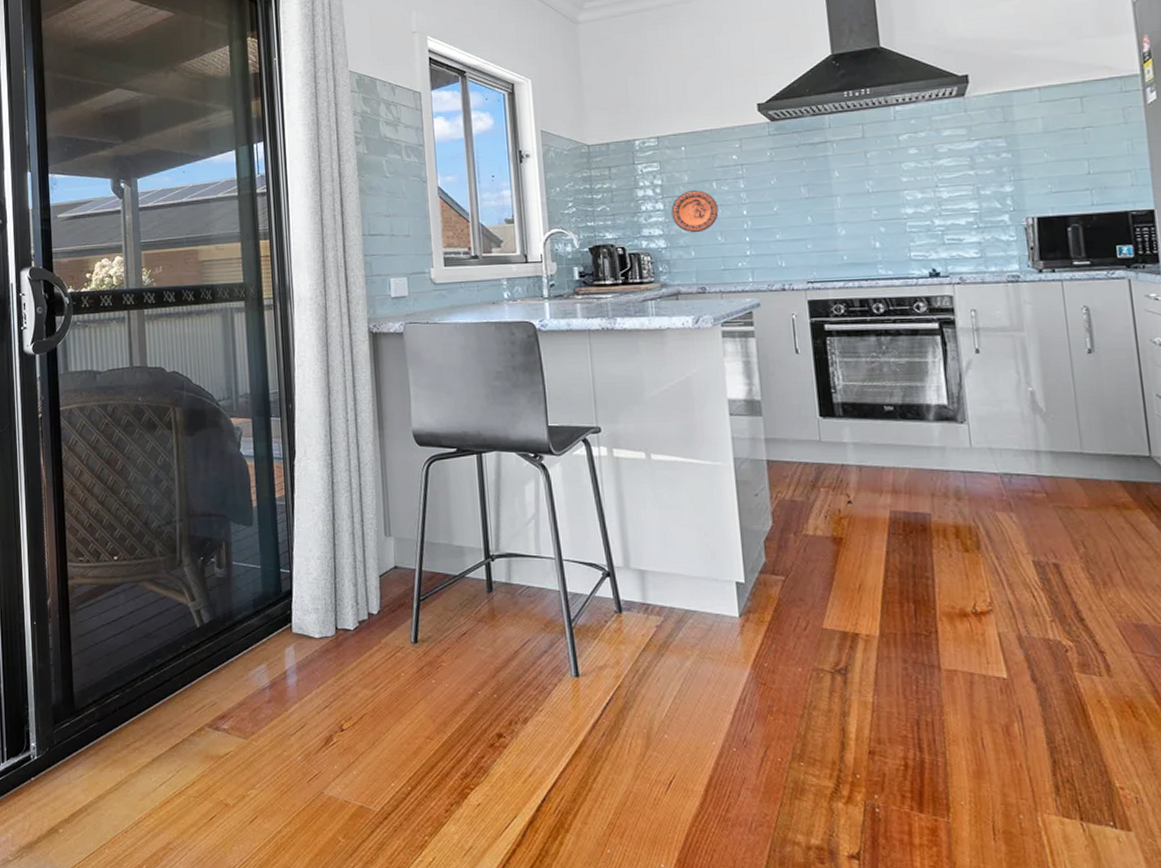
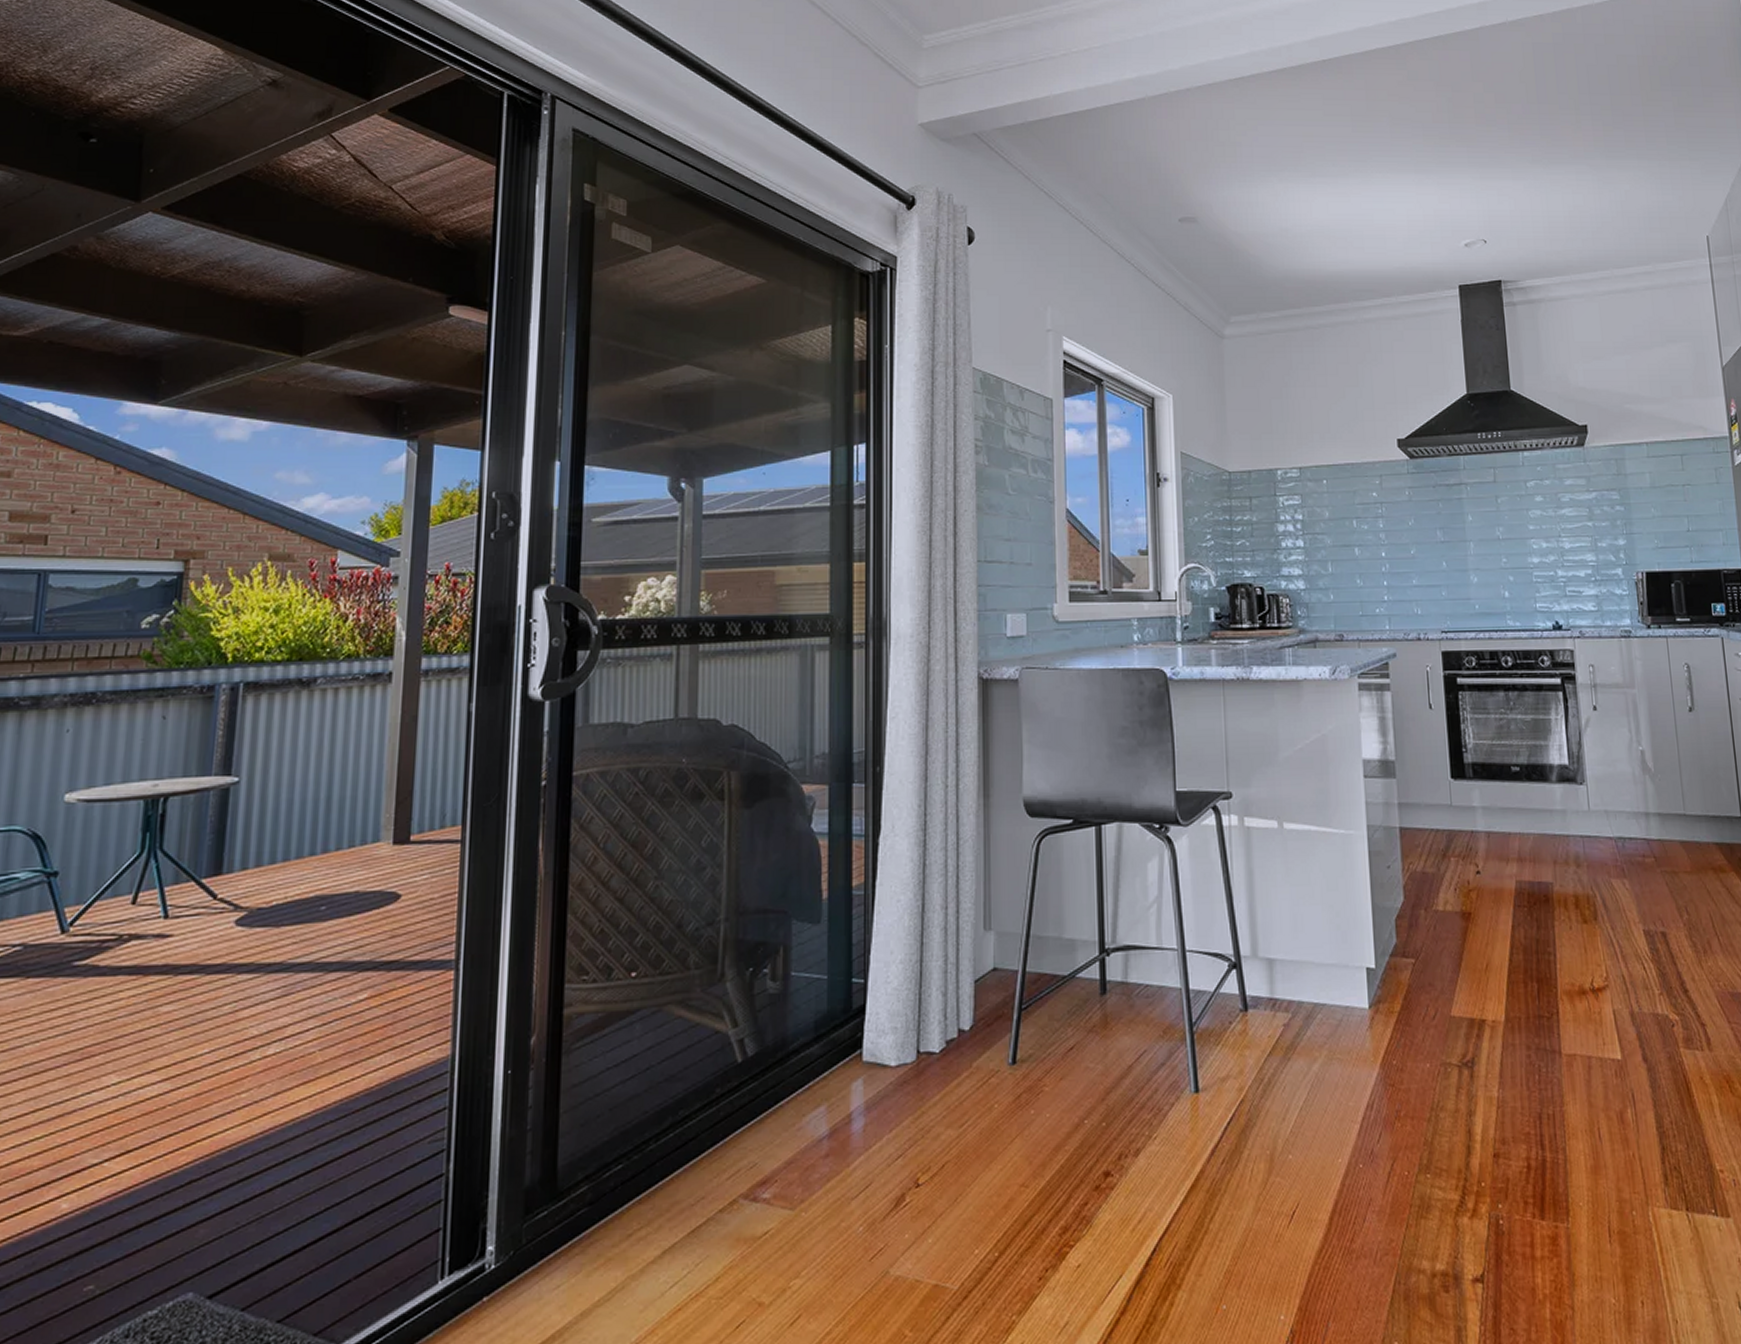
decorative plate: present [671,190,719,233] -> none [1311,528,1358,575]

